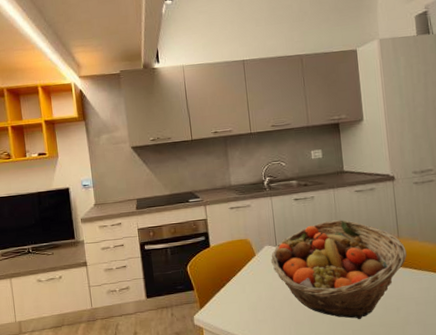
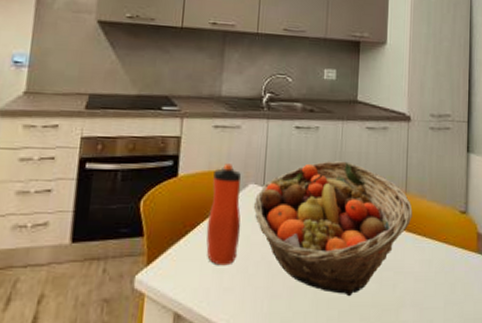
water bottle: none [236,233,265,305] -> present [206,163,241,266]

